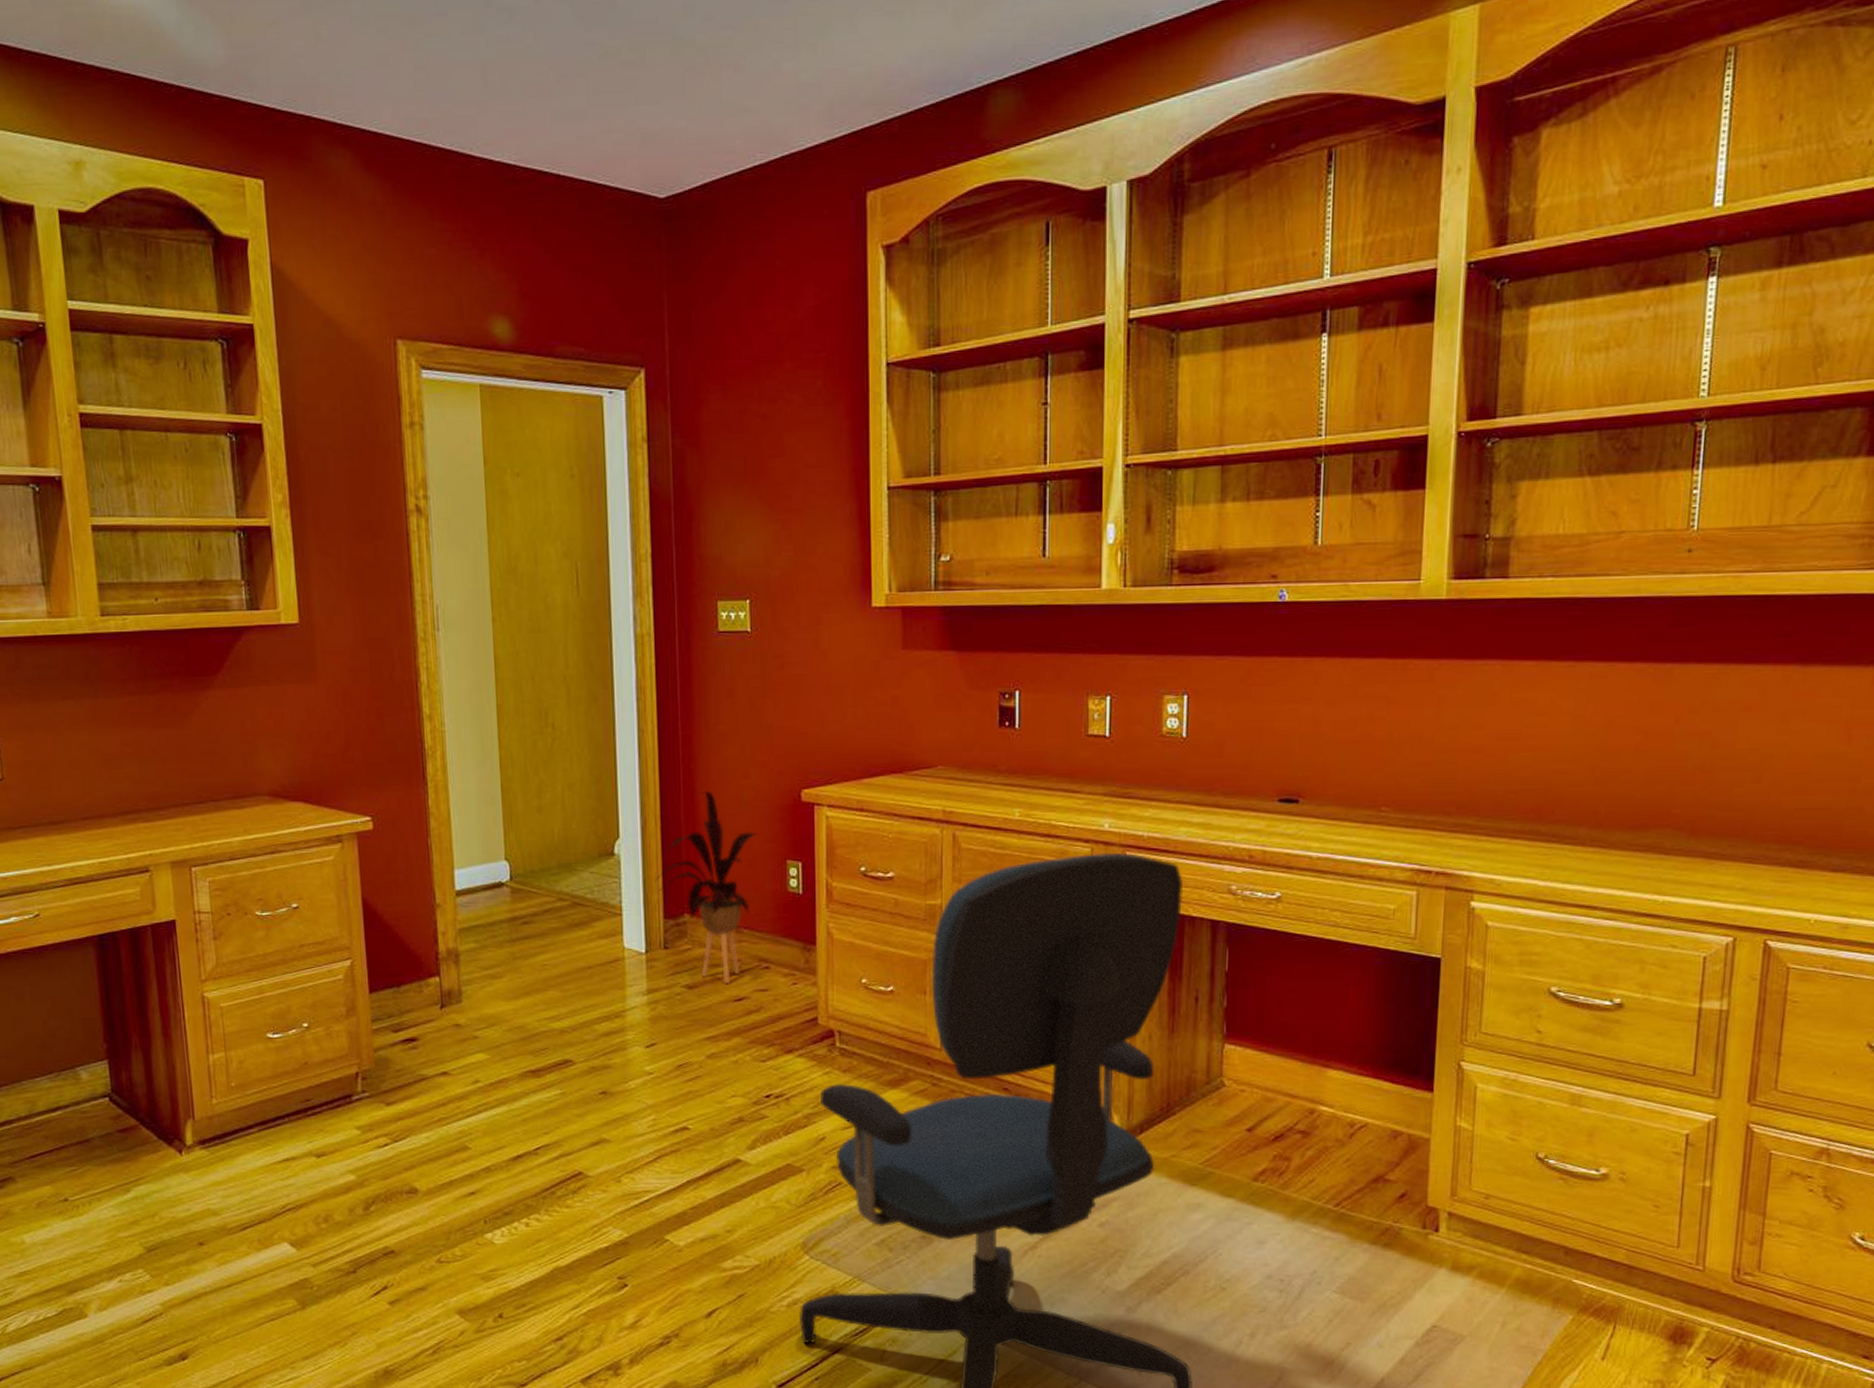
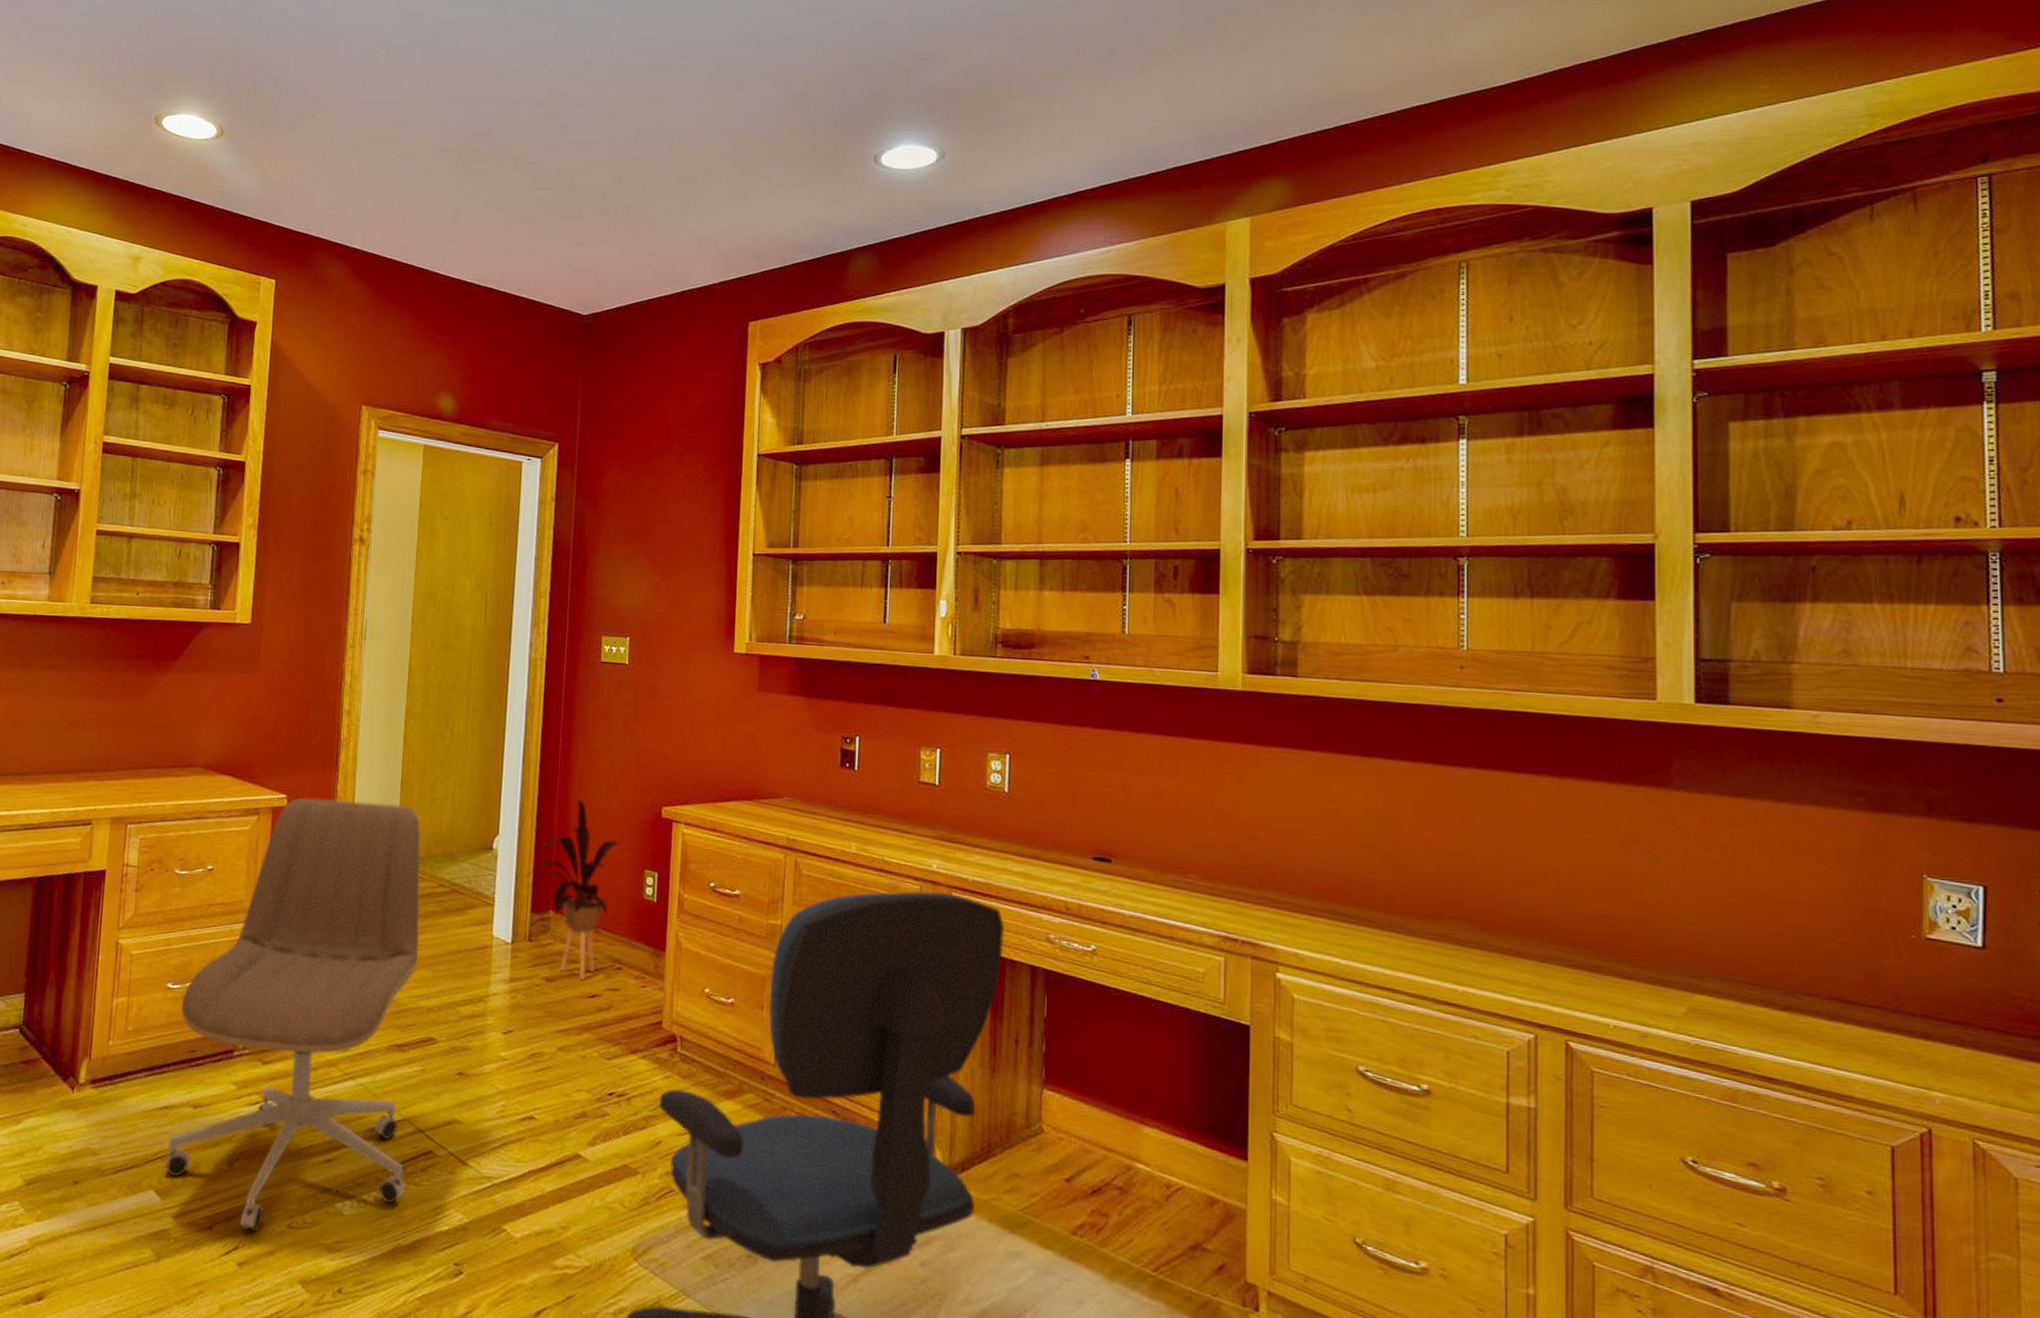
office chair: none [285,816,558,1271] -> present [164,797,422,1232]

